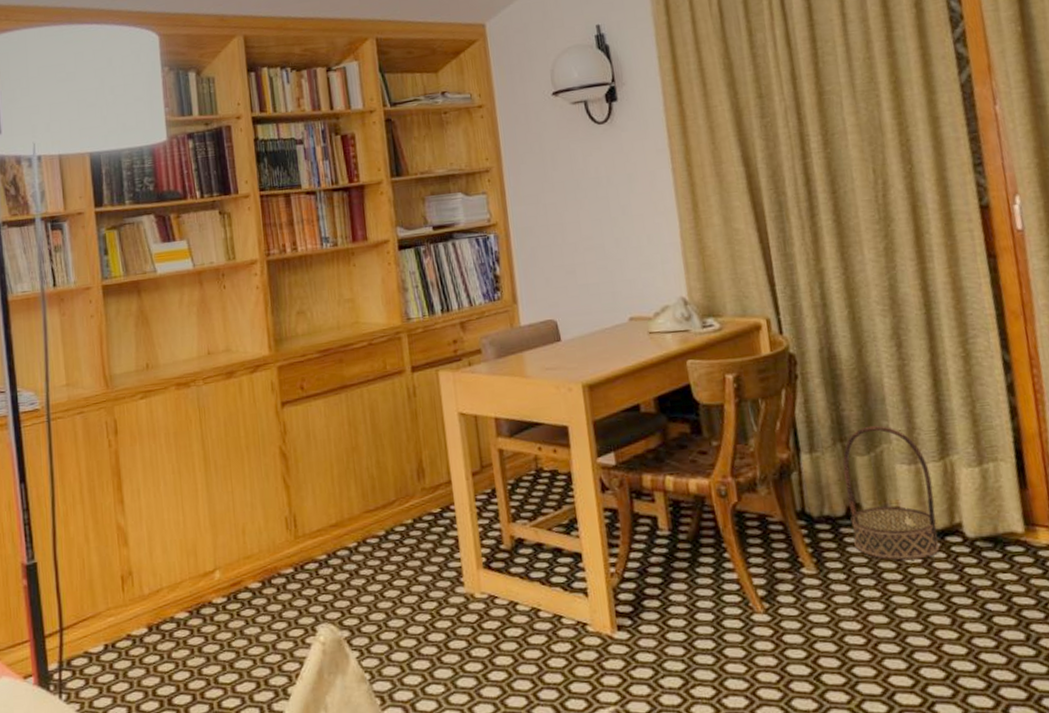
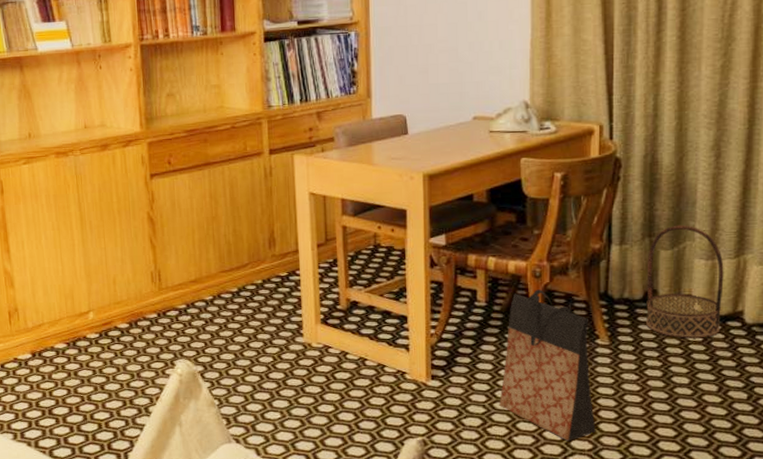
bag: none [697,511,819,701] -> present [499,289,596,442]

